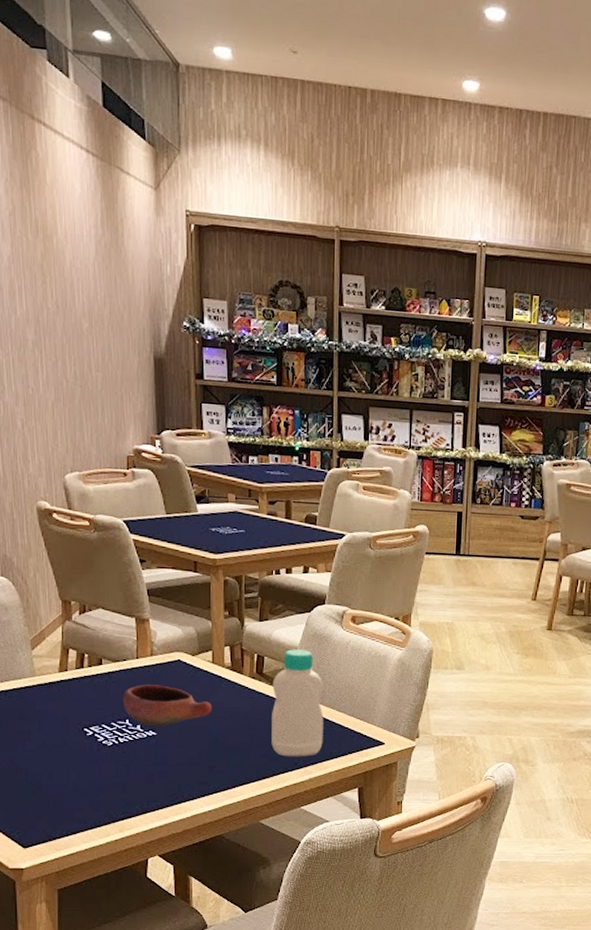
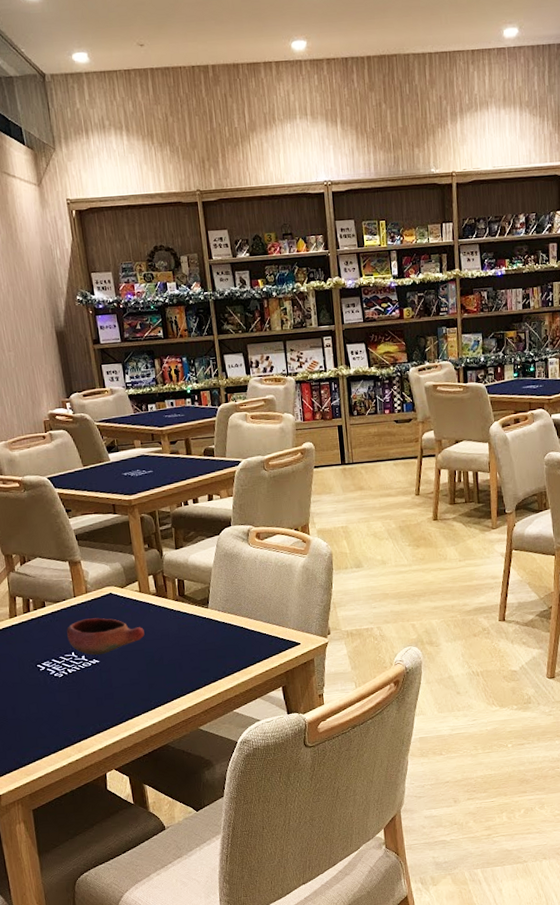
bottle: present [271,649,324,757] -> none [194,569,246,667]

